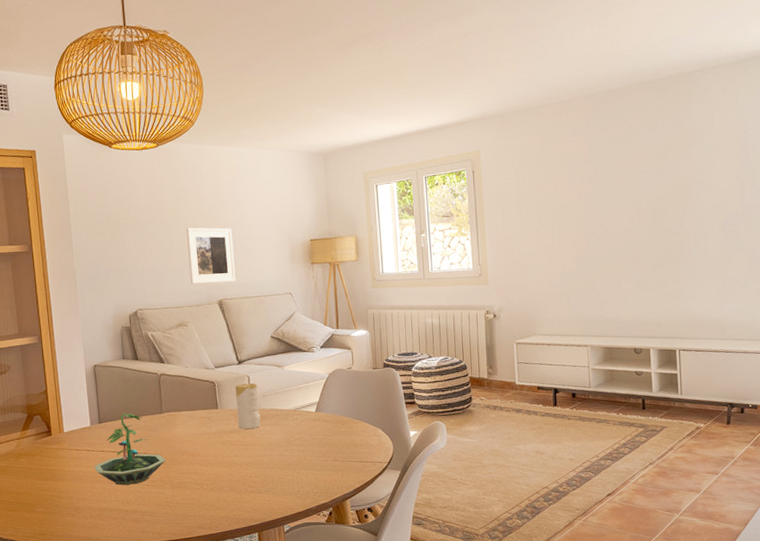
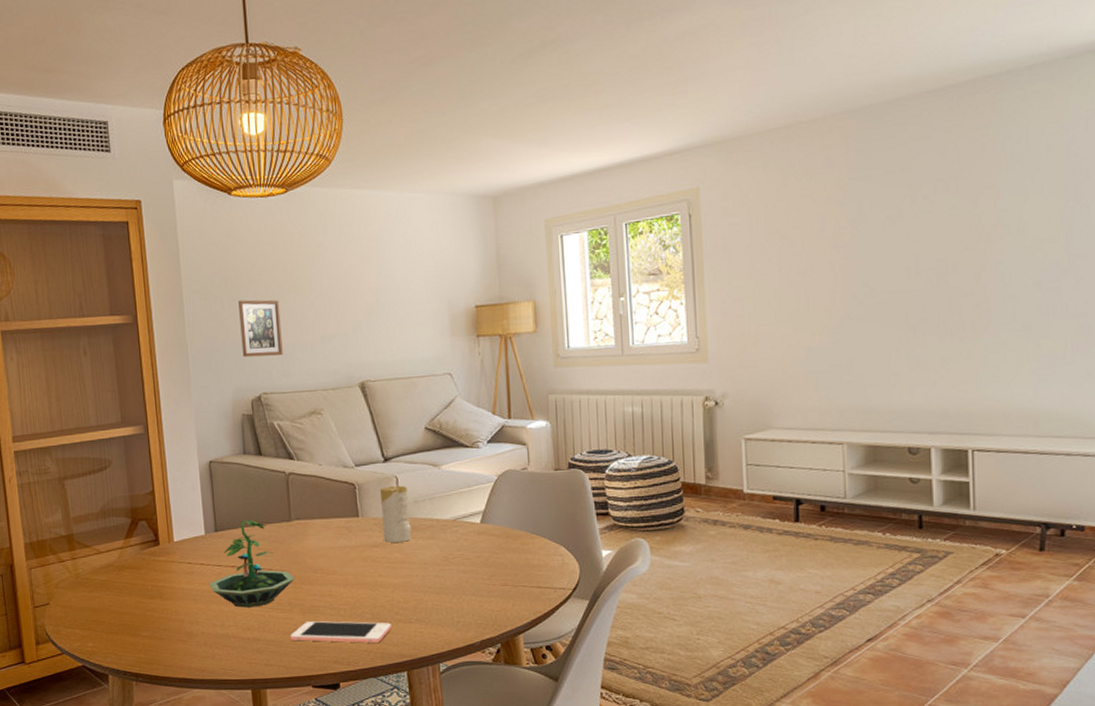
picture frame: none [118,233,155,280] -> present [238,300,283,358]
cell phone: none [162,493,245,511] -> present [290,620,391,643]
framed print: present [186,227,236,284] -> none [321,291,382,362]

